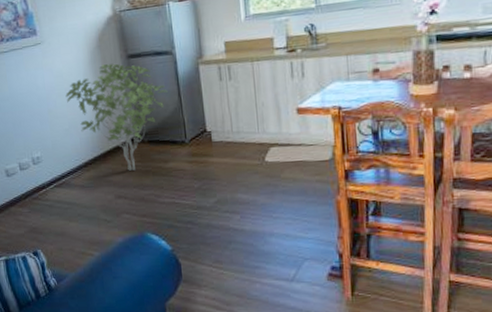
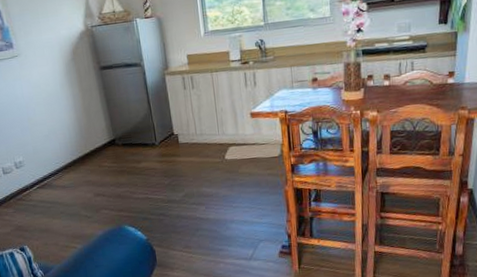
shrub: present [65,64,168,171] -> none [43,75,138,171]

